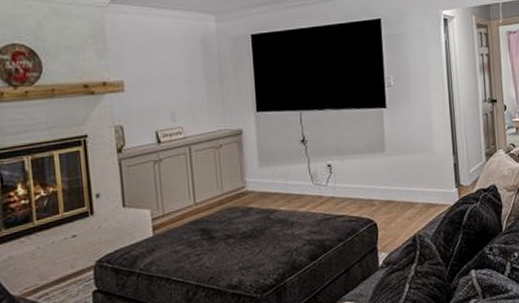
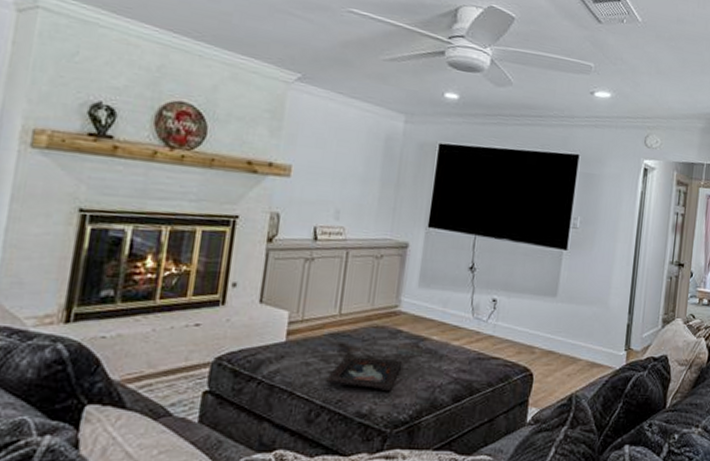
decorative tray: none [195,233,258,265] -> present [326,356,401,392]

